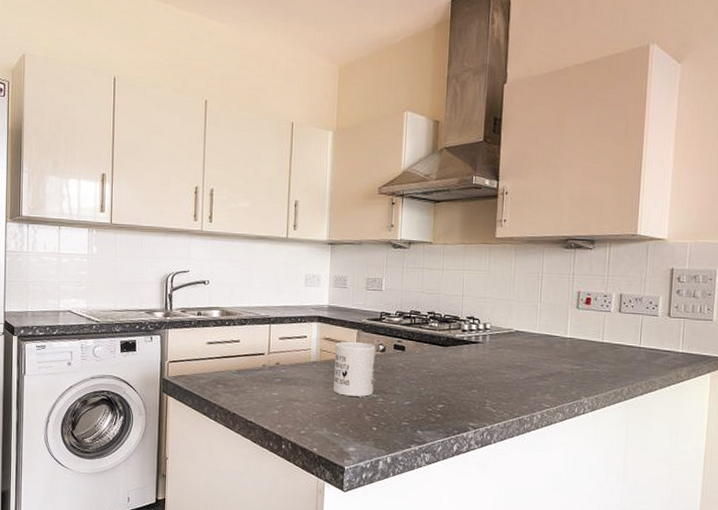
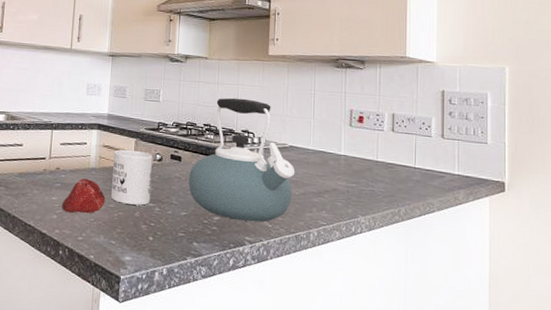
fruit: none [283,373,328,408] -> present [62,178,106,214]
kettle: none [412,284,521,408] -> present [188,97,295,222]

